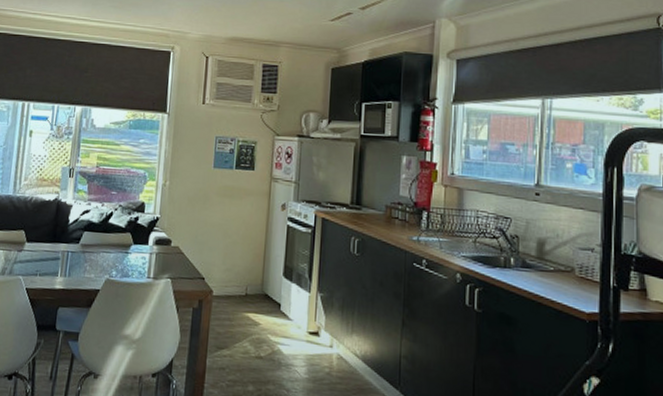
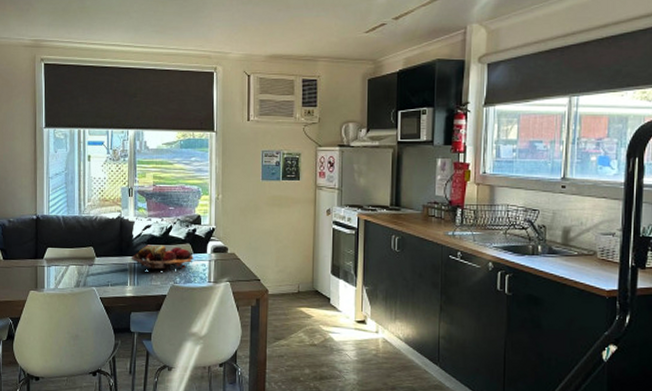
fruit basket: none [64,231,133,263] -> present [131,244,193,271]

